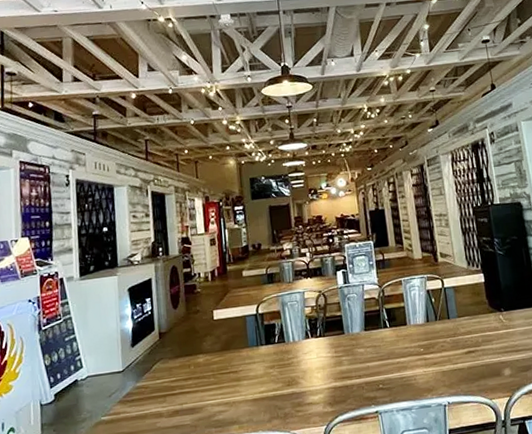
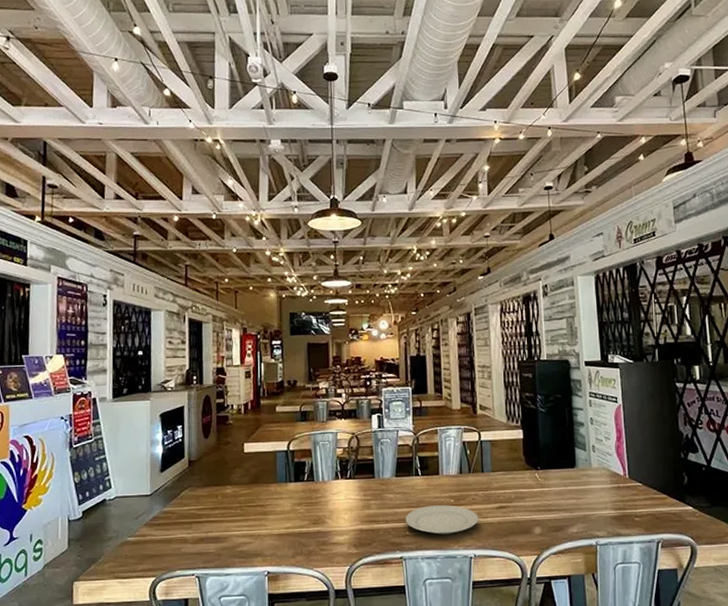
plate: none [377,354,450,385] -> present [405,505,479,535]

